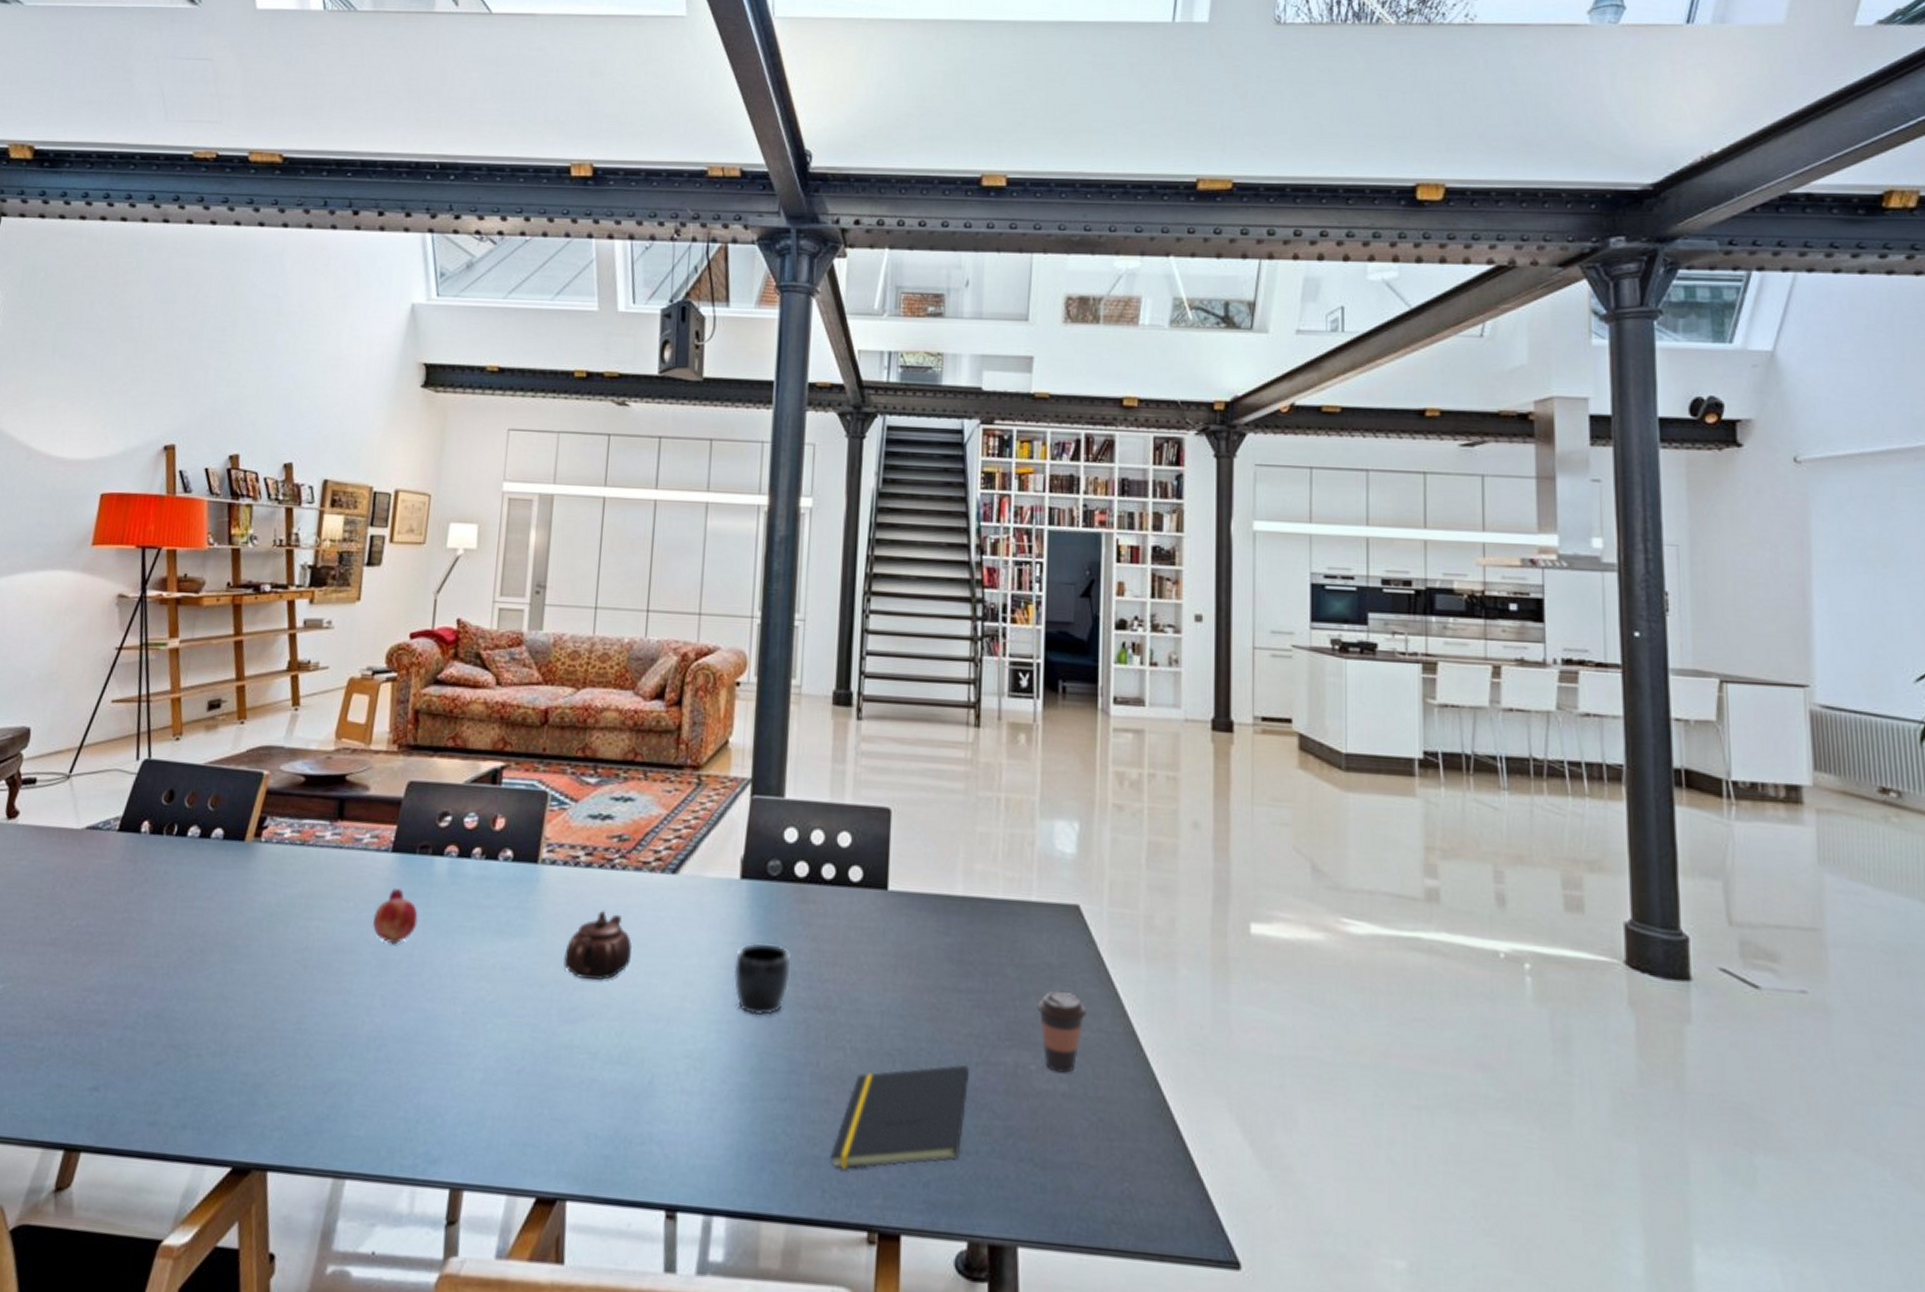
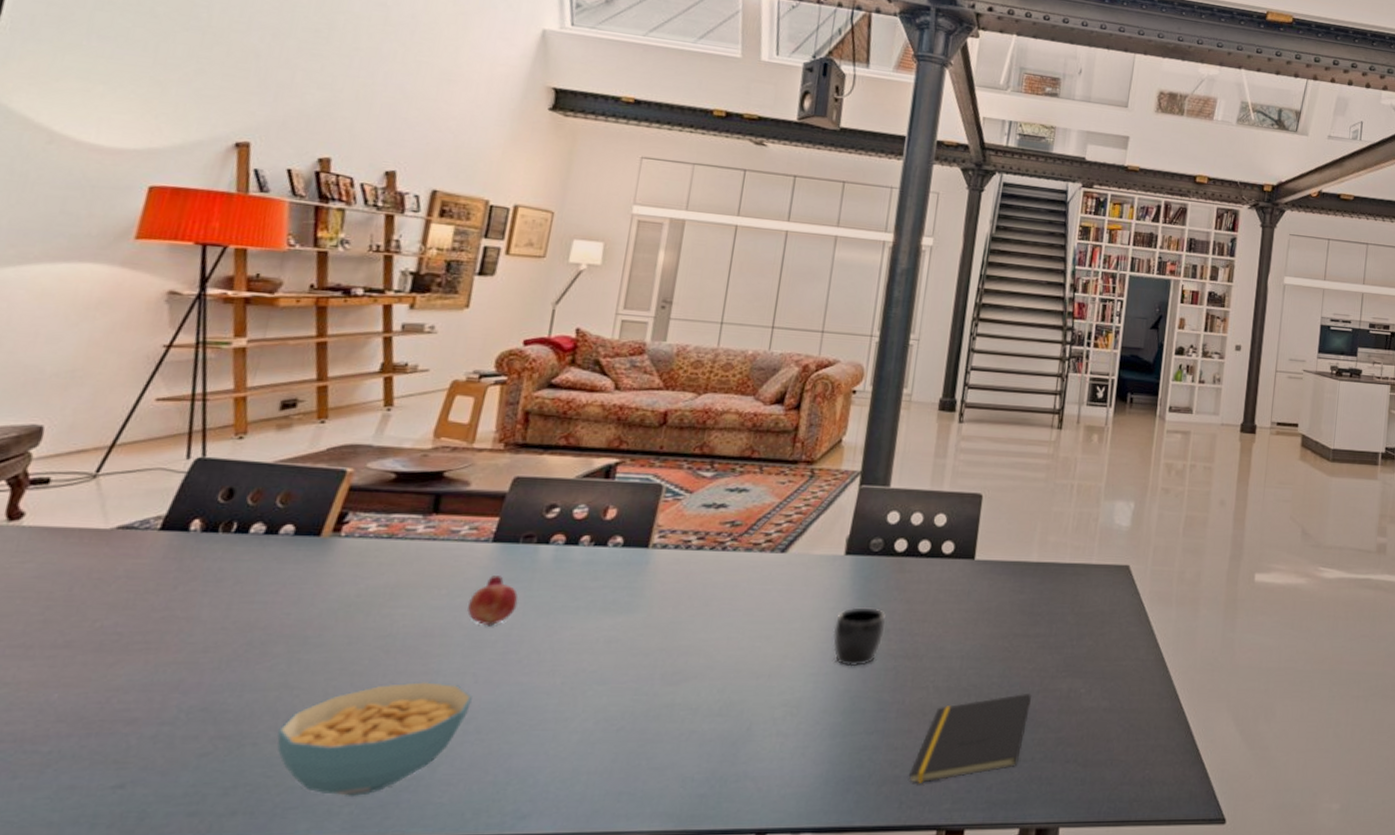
cereal bowl: none [217,1000,381,1121] -> present [277,680,472,796]
teapot: present [563,910,633,980] -> none [669,586,739,646]
coffee cup: present [1036,992,1086,1073] -> none [1089,632,1128,693]

